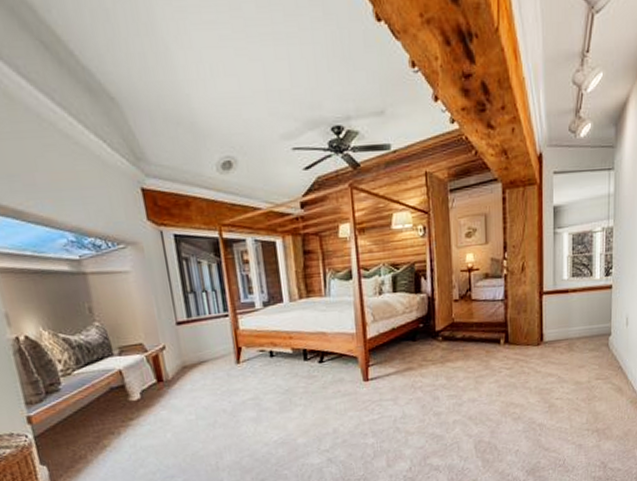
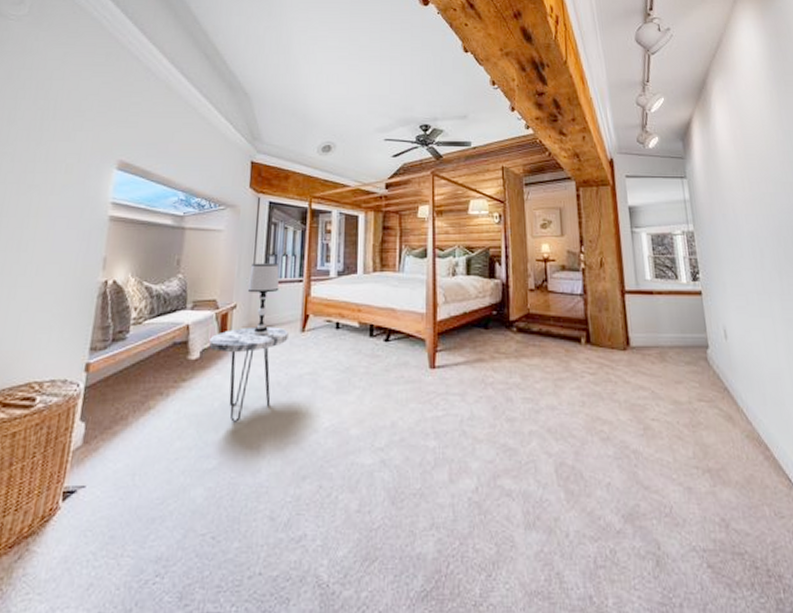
side table: none [146,362,225,447] -> present [209,327,289,422]
table lamp: none [170,300,206,373] -> present [248,263,280,336]

